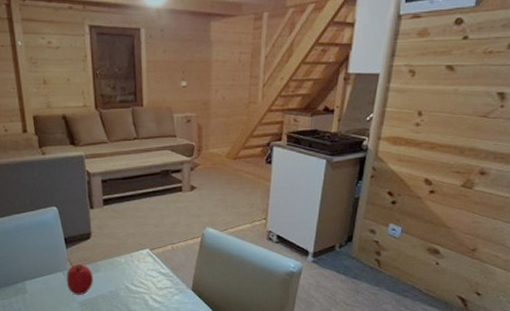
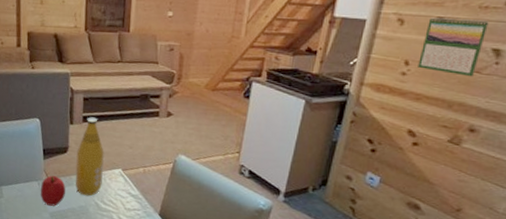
bottle: none [100,199,131,281] -> present [75,117,104,196]
calendar: none [430,64,493,122] -> present [418,17,489,77]

